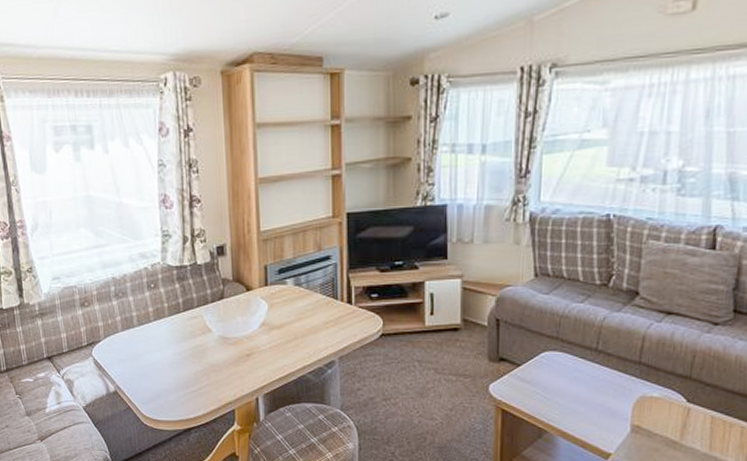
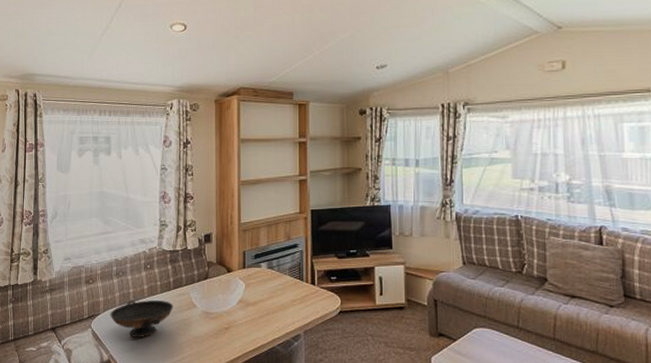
decorative bowl: none [112,325,185,366] -> present [110,300,174,337]

